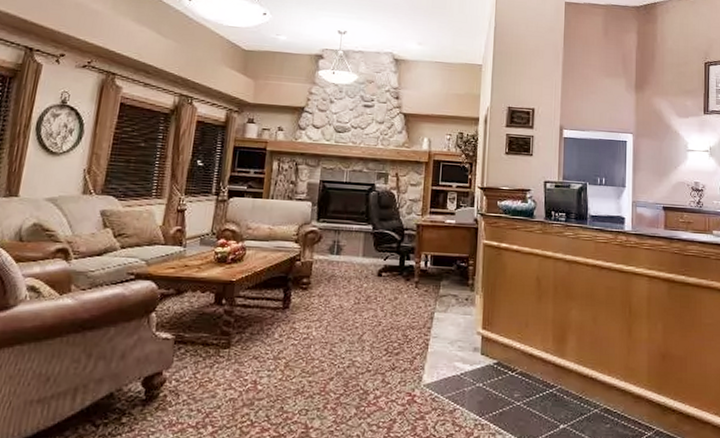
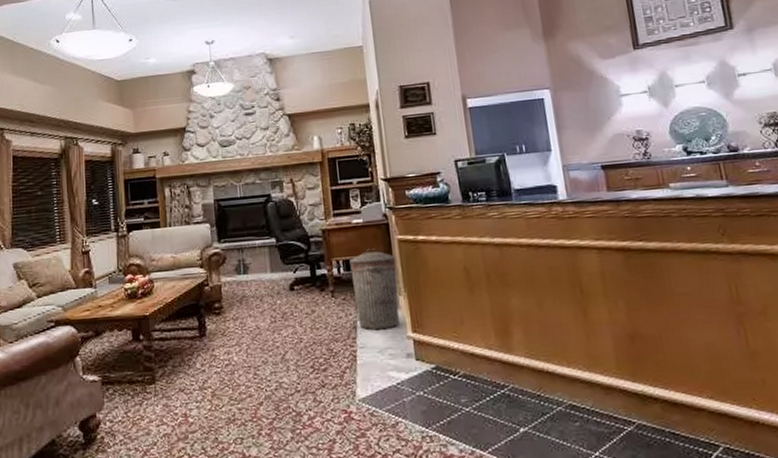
trash can: none [436,248,479,323] -> present [349,249,400,330]

